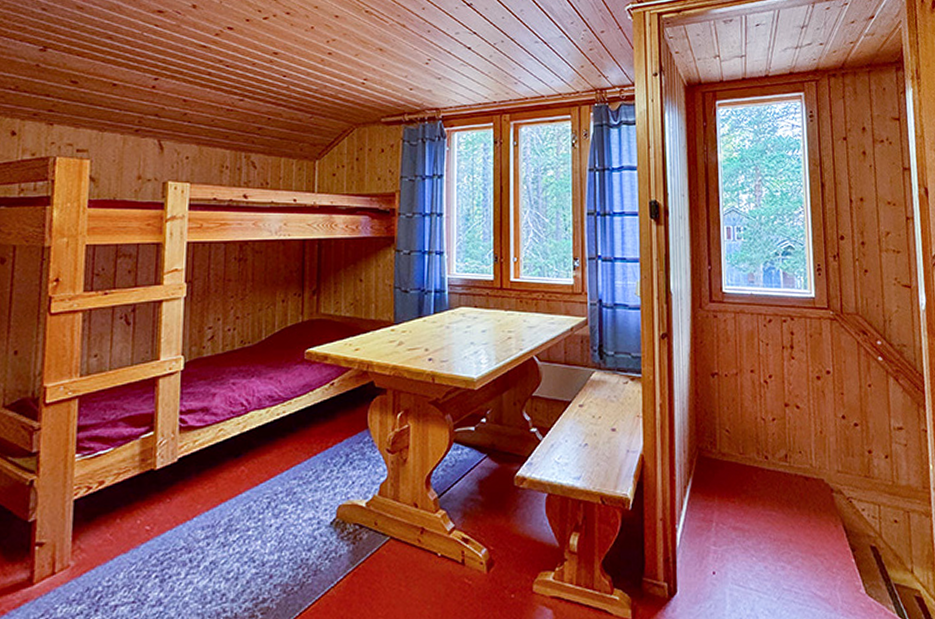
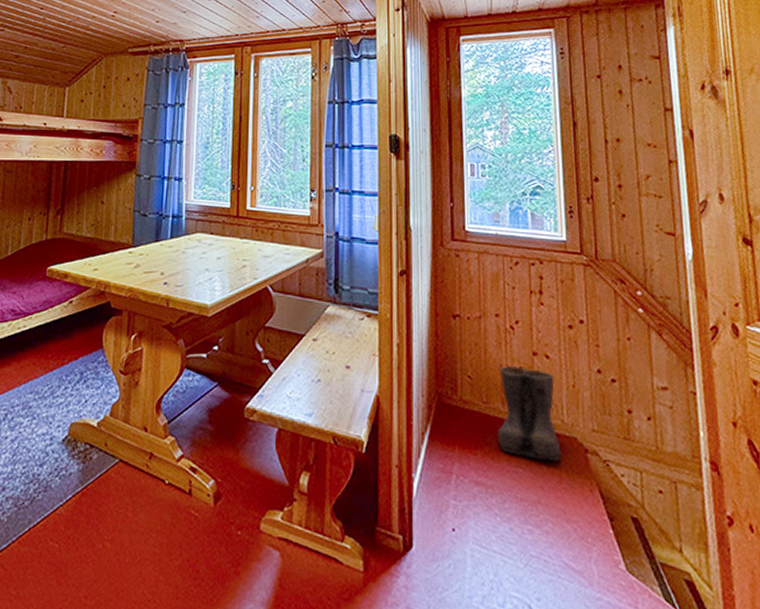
boots: none [753,418,810,503] -> present [497,366,562,462]

